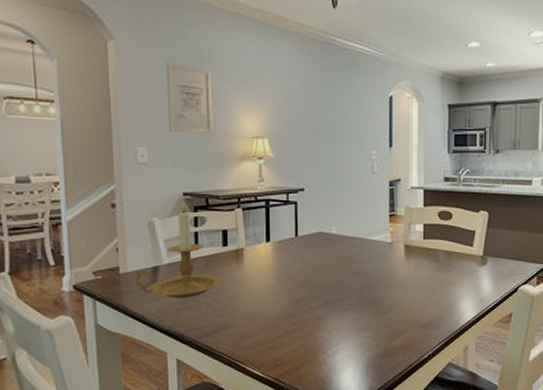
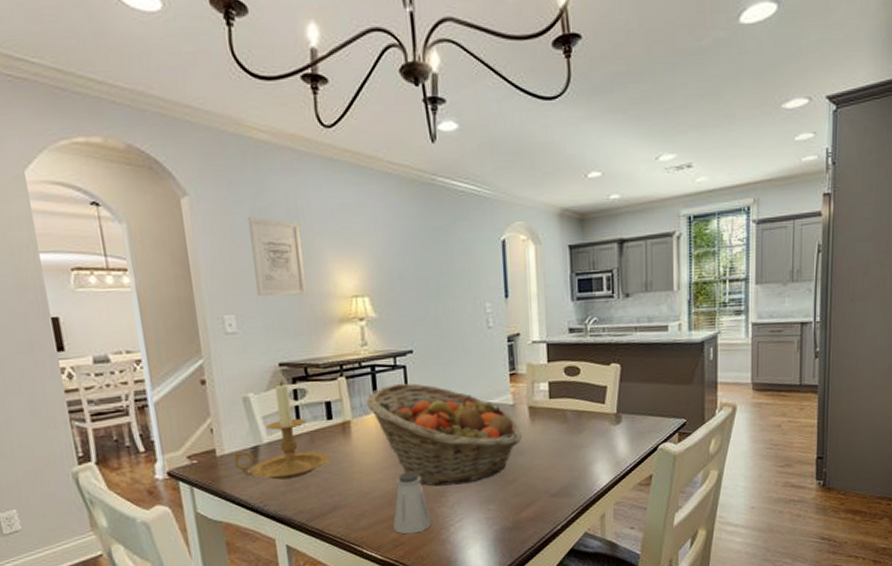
fruit basket: none [258,217,397,313] -> present [365,383,522,487]
saltshaker: none [275,297,312,355] -> present [392,471,433,535]

